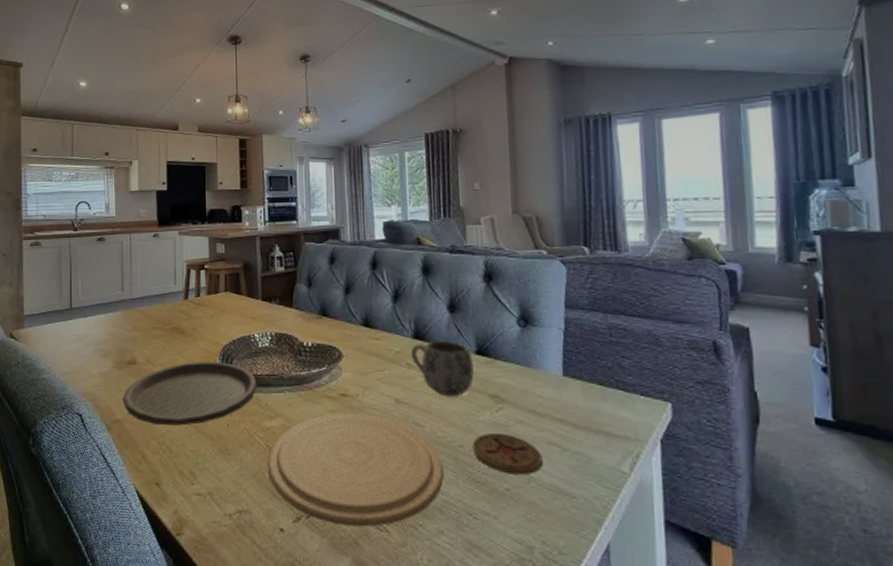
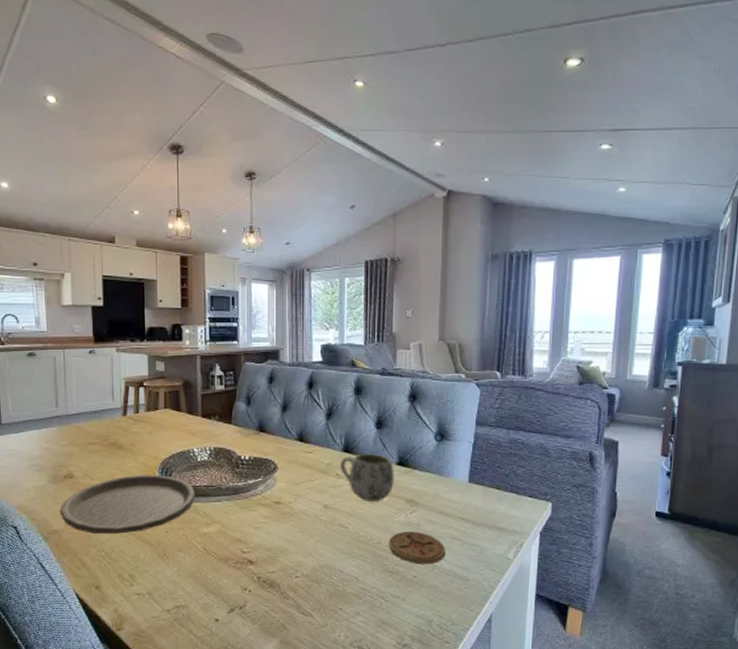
plate: present [268,413,443,527] -> none [205,518,362,613]

